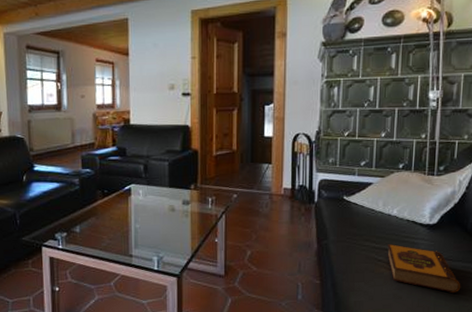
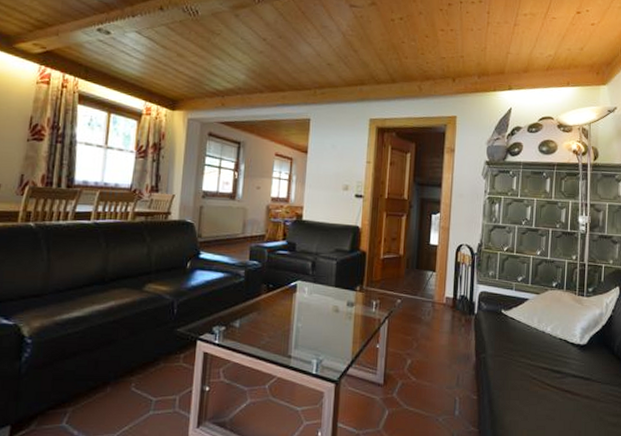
hardback book: present [387,244,461,293] -> none [541,362,610,417]

